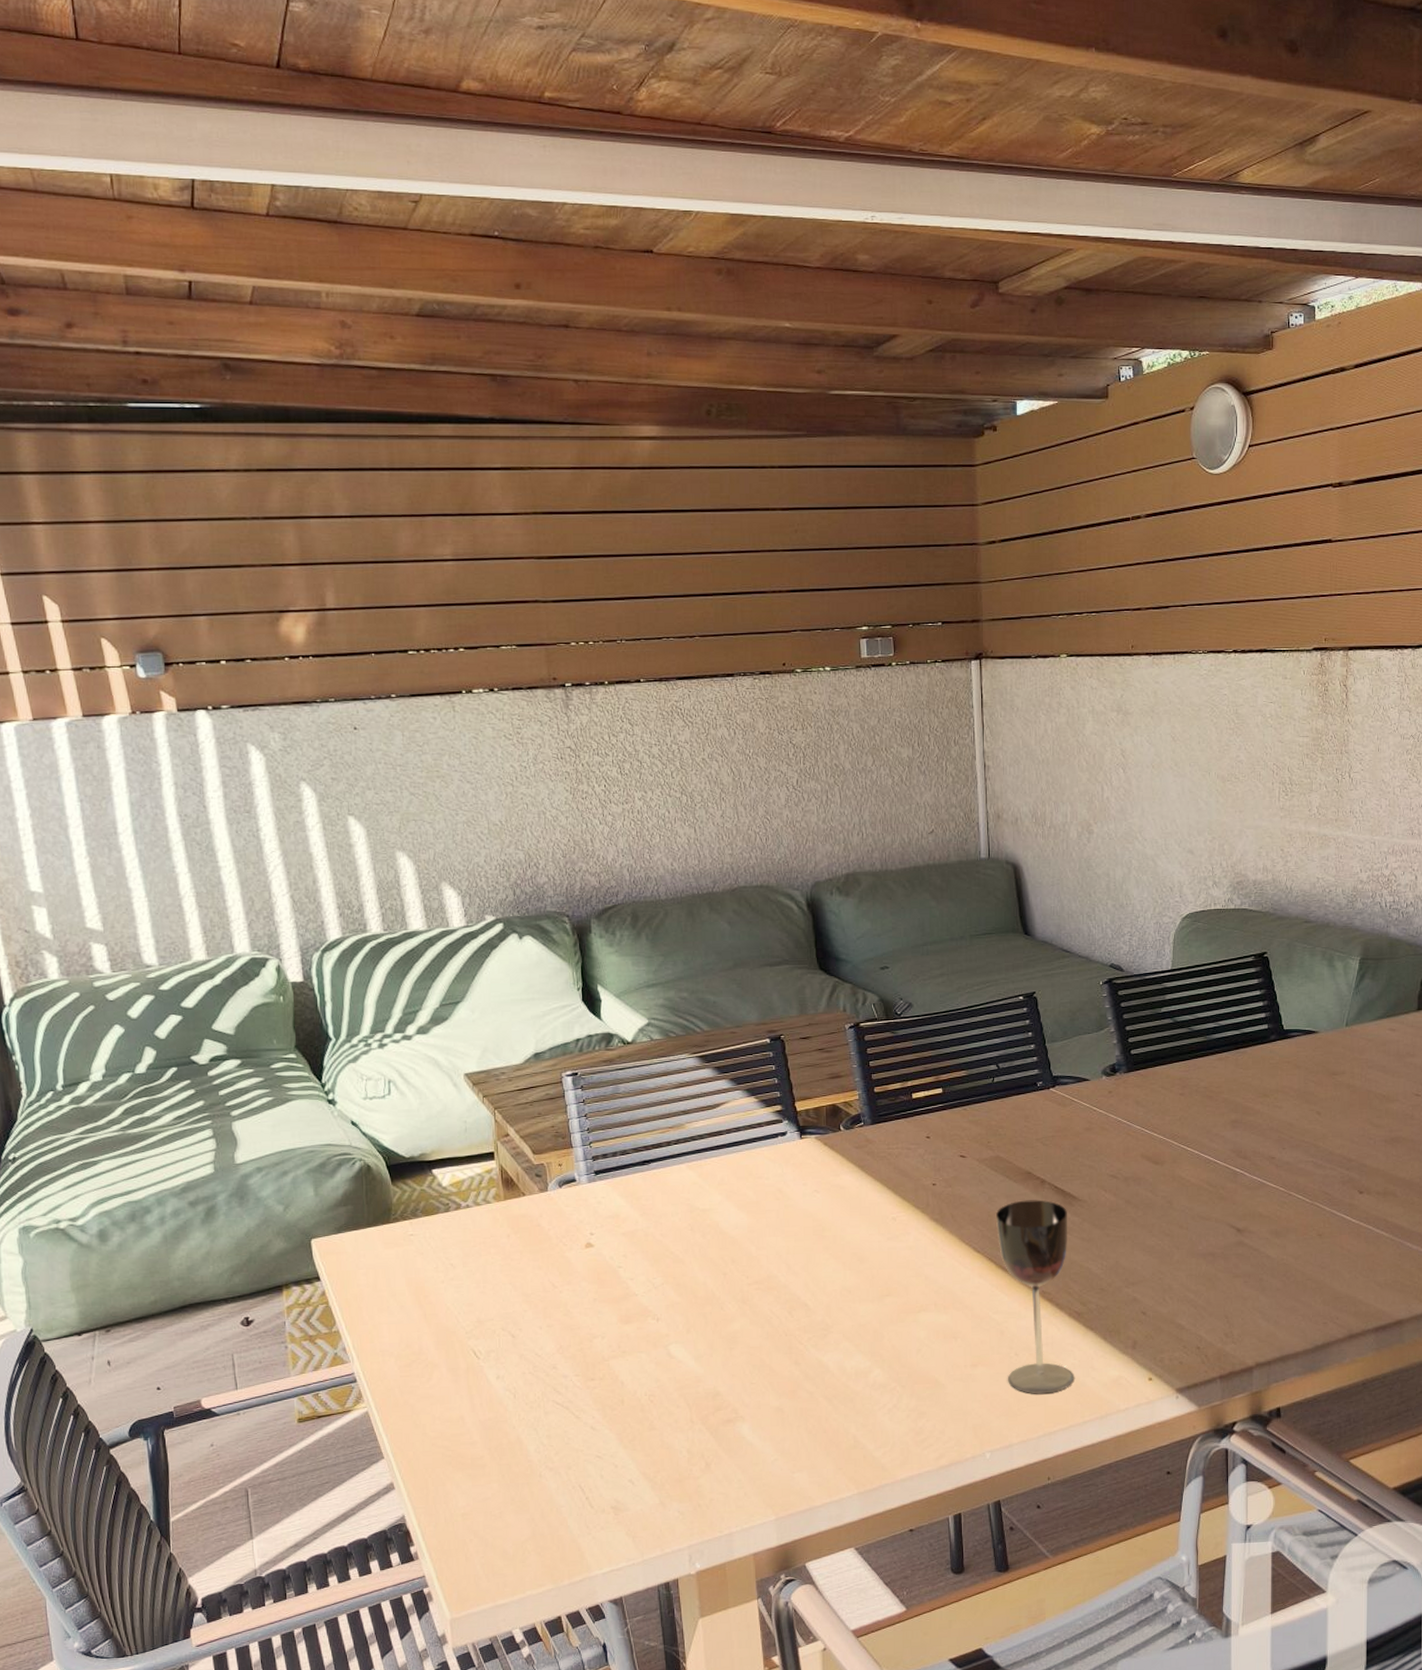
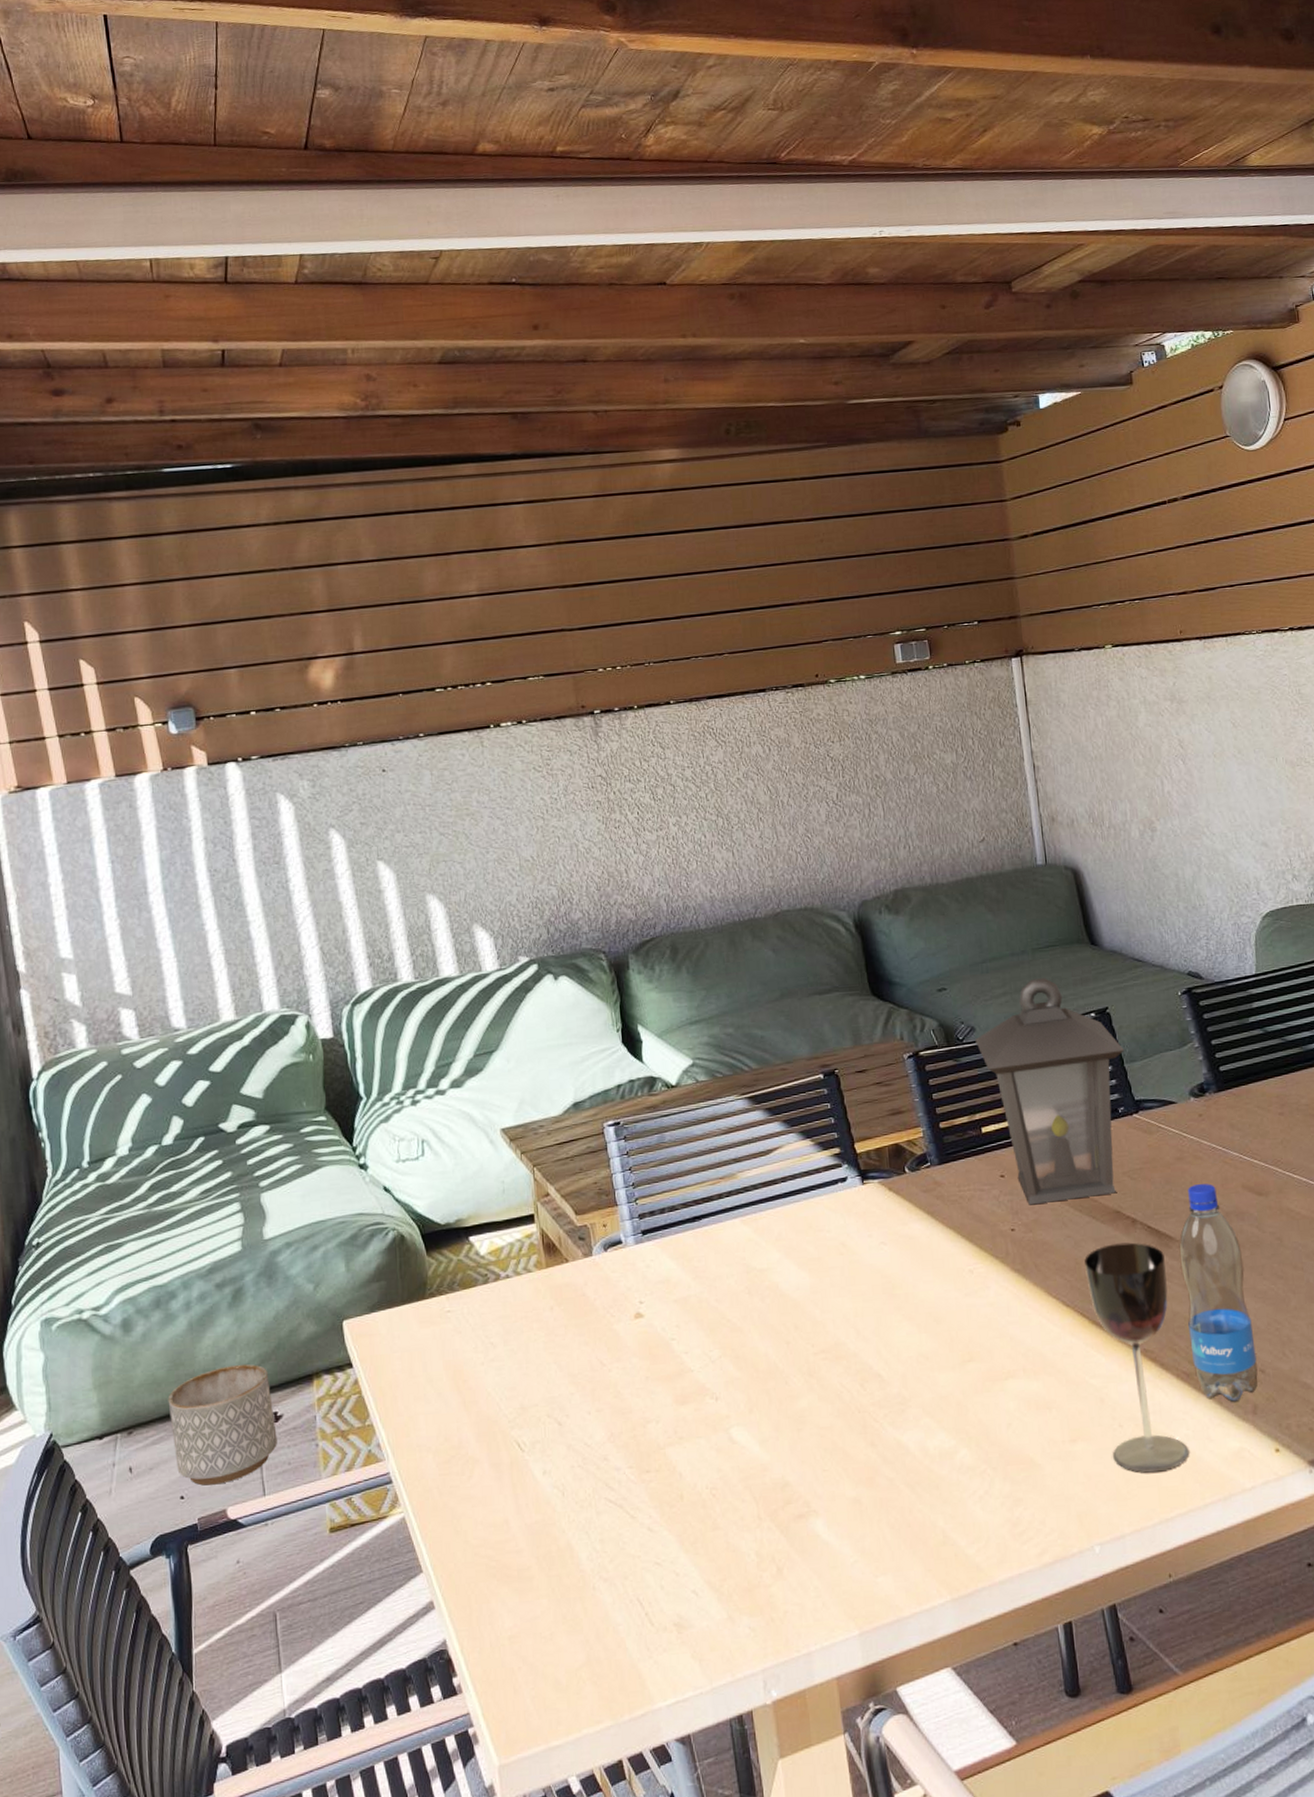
planter: none [143,1274,249,1379] -> present [168,1363,277,1486]
lantern: none [912,962,1047,1164] -> present [975,978,1124,1205]
bottle: none [1081,1152,1140,1339] -> present [1178,1184,1258,1403]

